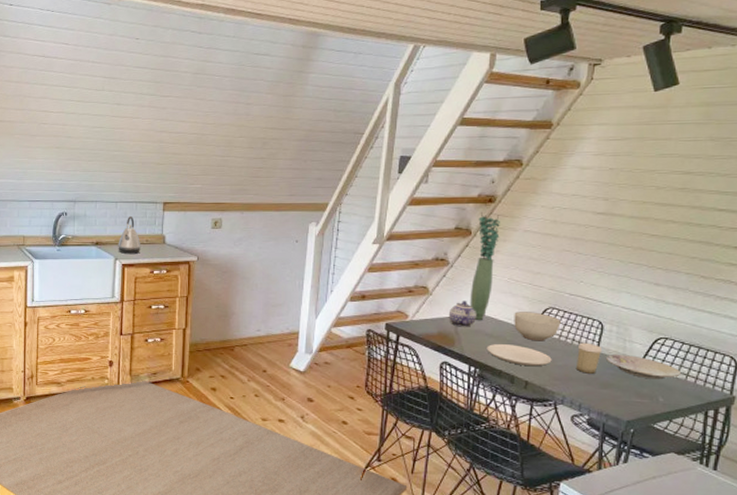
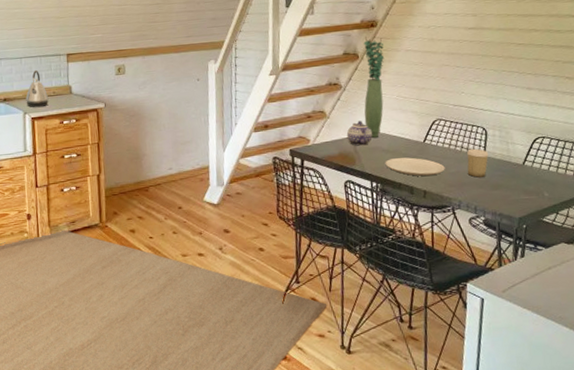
bowl: present [514,312,561,341] -> none [406,125,449,152]
plate: present [605,355,682,380] -> none [492,156,561,177]

